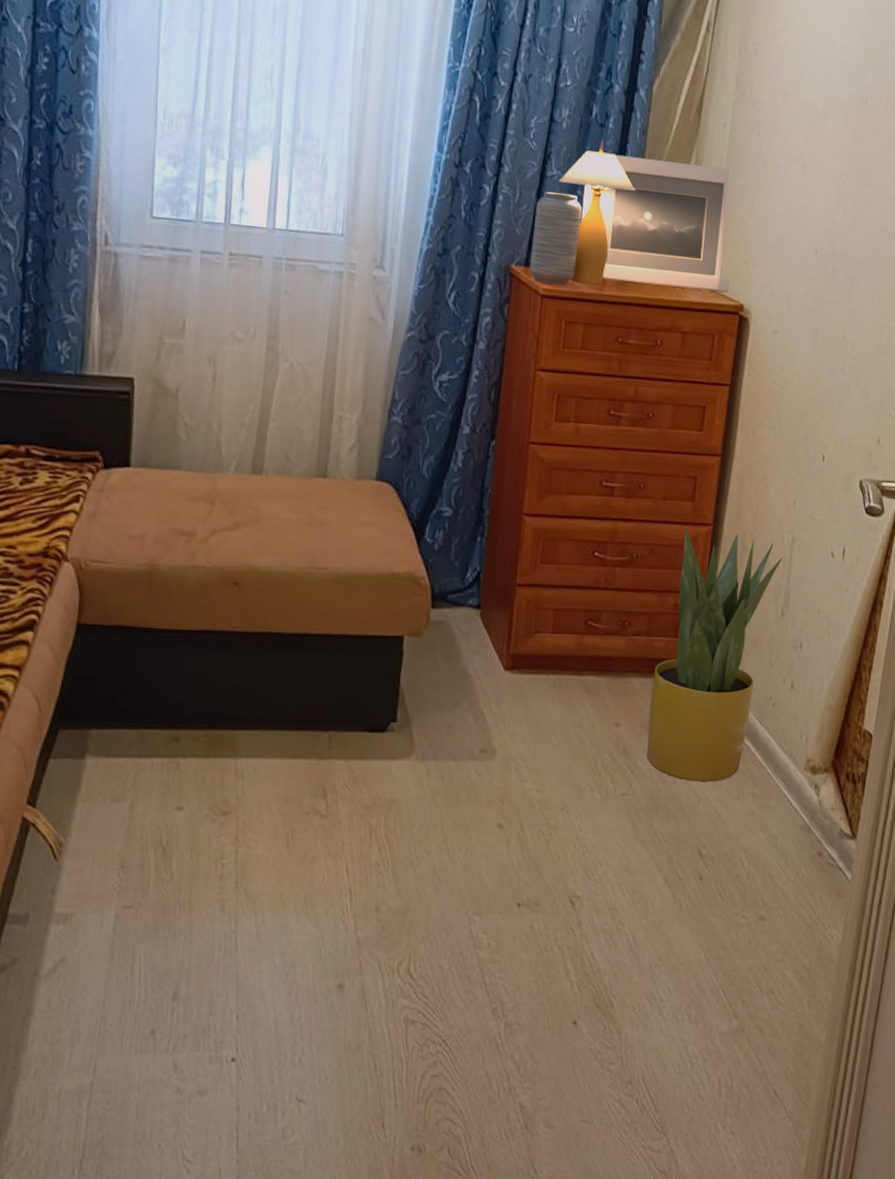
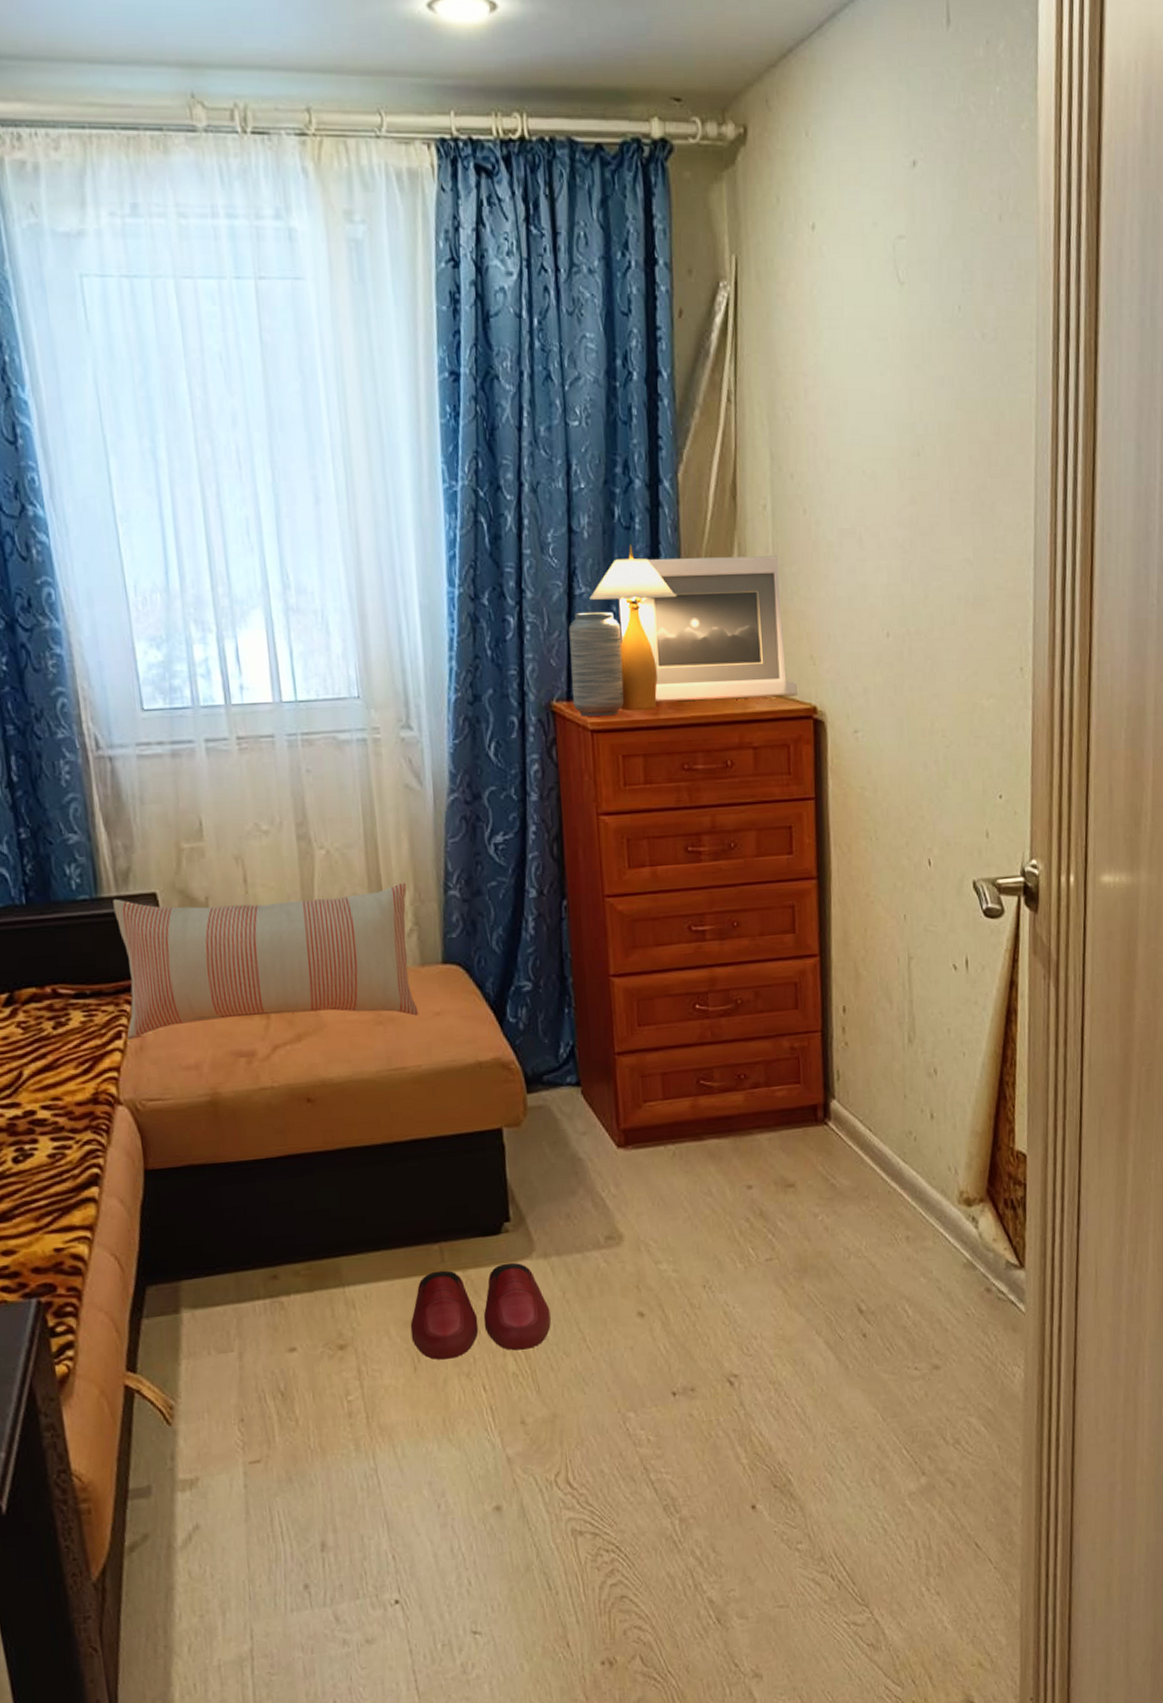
pillow: none [84,377,355,523] -> present [113,882,419,1040]
slippers: none [289,757,419,842] -> present [410,1262,551,1360]
planter: present [646,529,783,782] -> none [780,961,901,1235]

